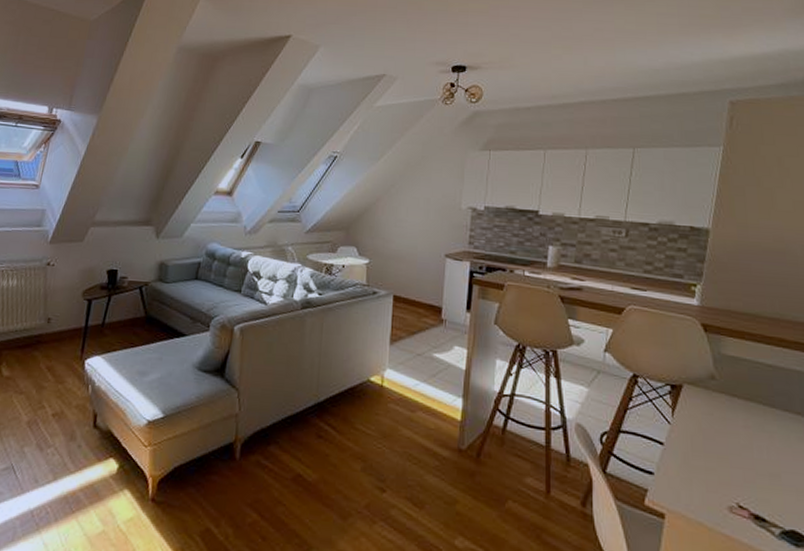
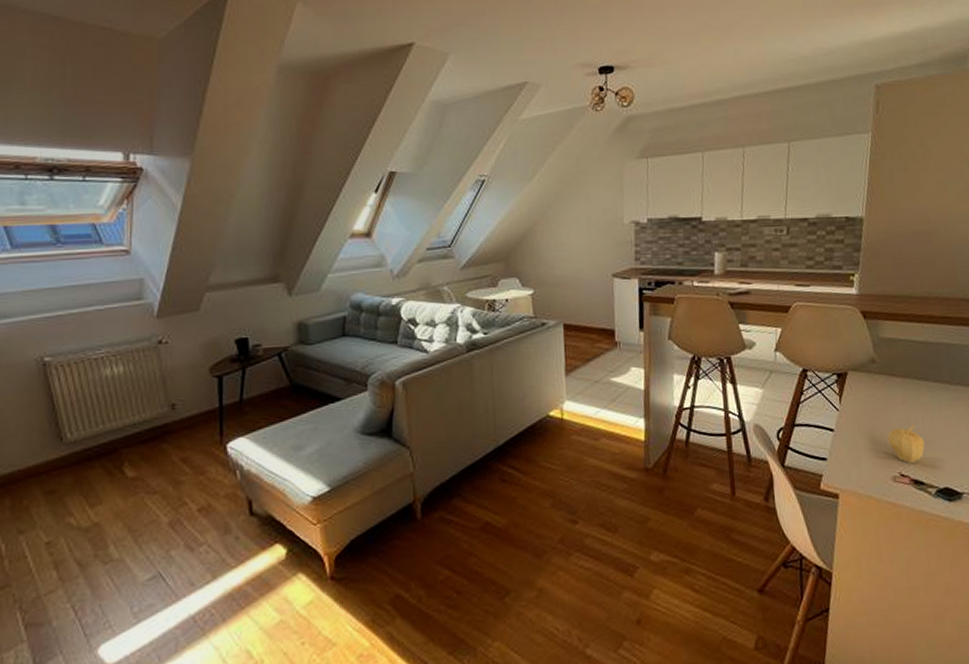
fruit: none [725,453,769,496] -> present [887,425,925,464]

